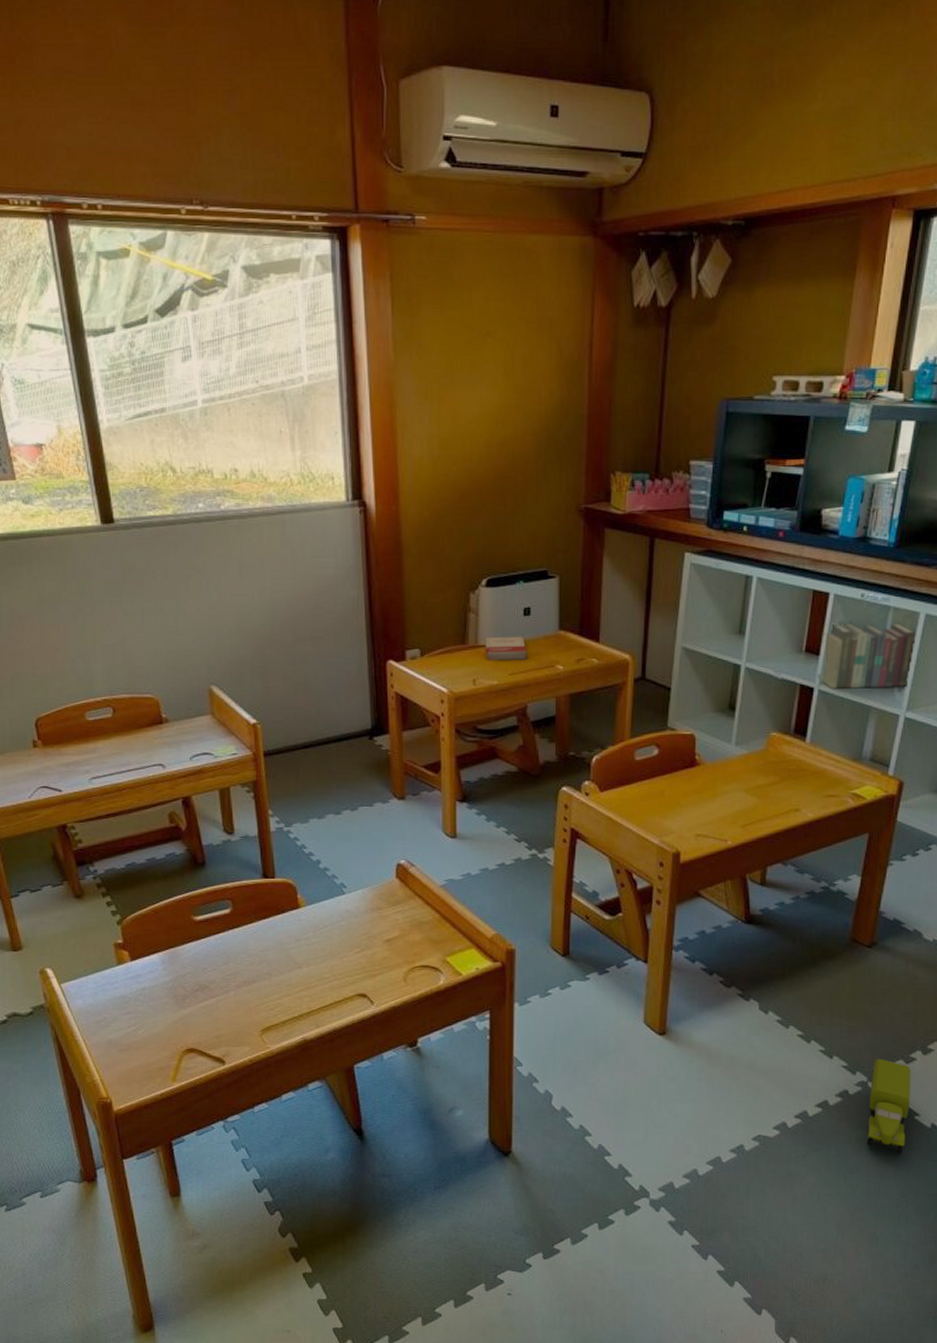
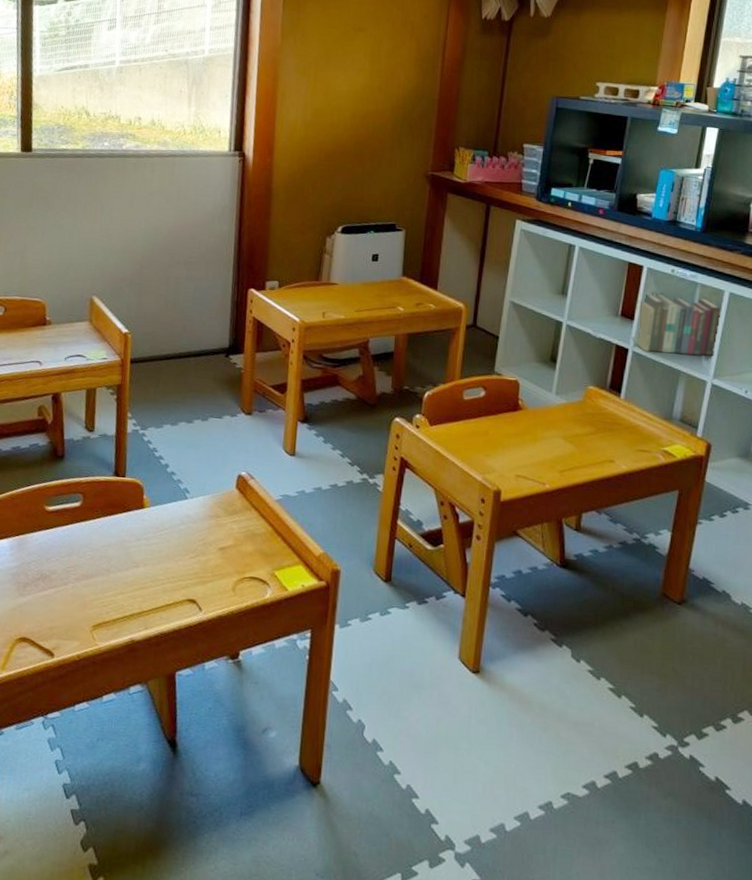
book: present [485,636,527,661] -> none [336,276,373,299]
toy truck: present [866,1058,912,1154] -> none [676,722,722,831]

